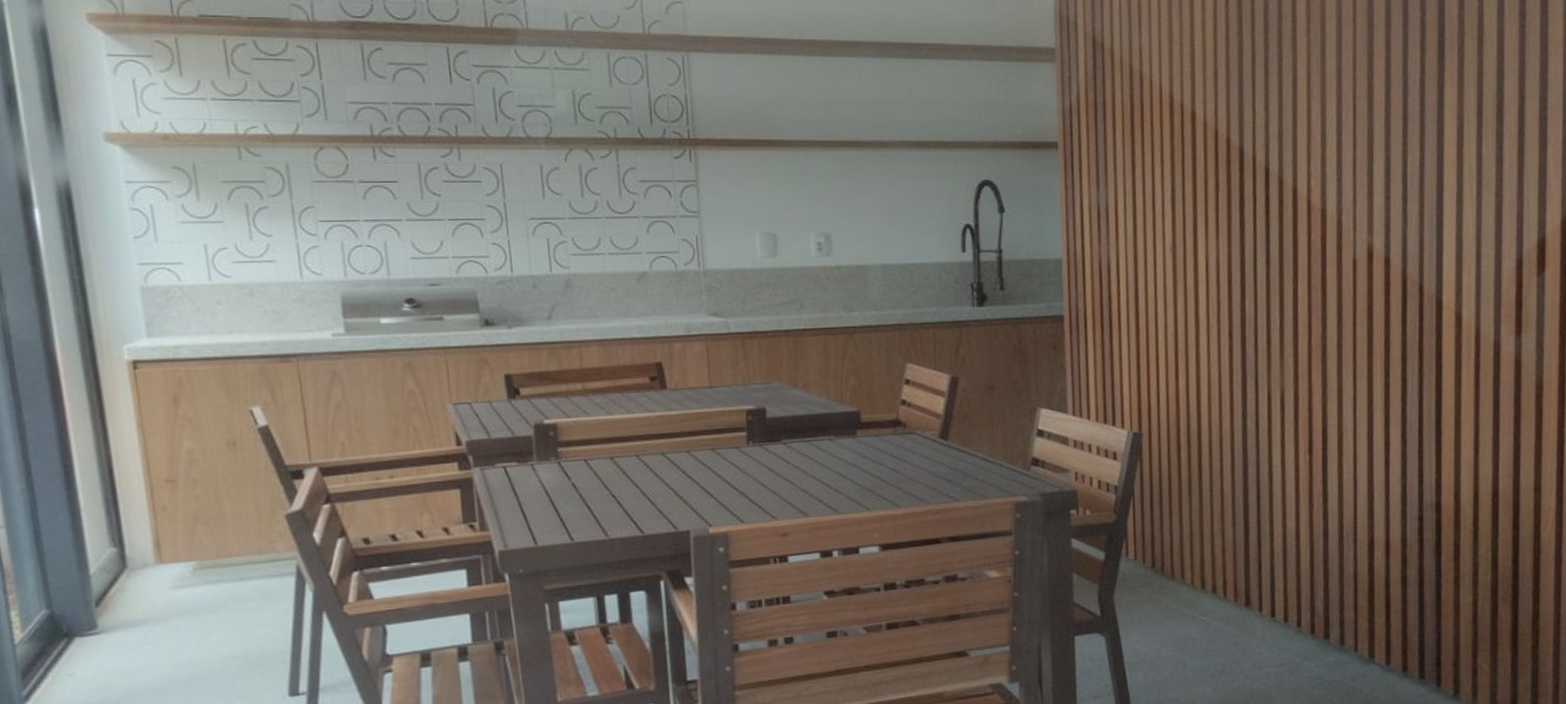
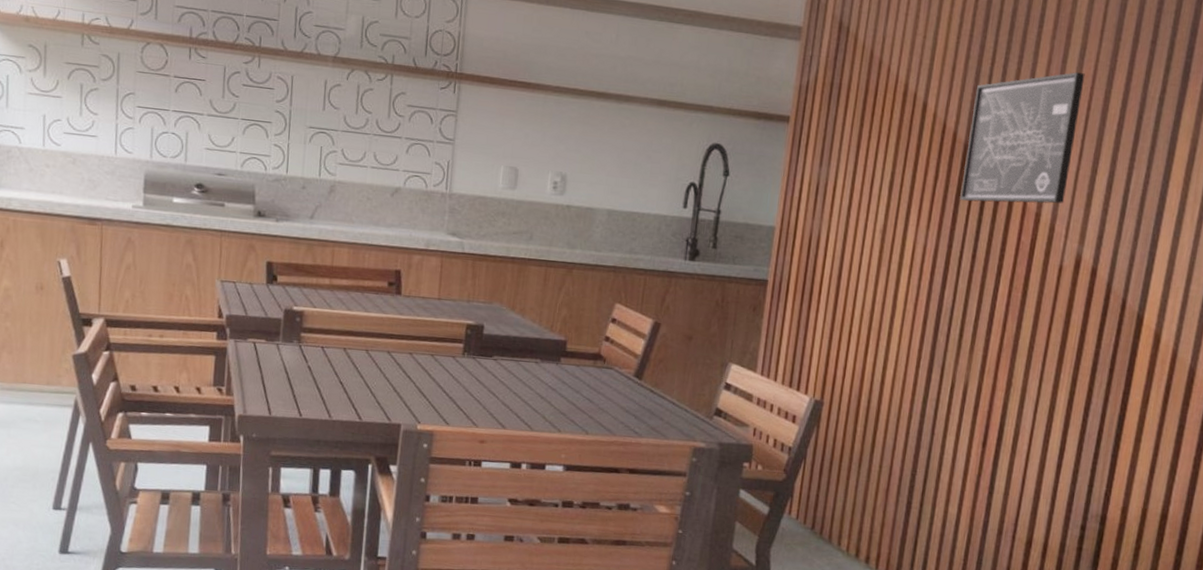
wall art: none [1241,63,1347,207] -> present [959,72,1085,204]

